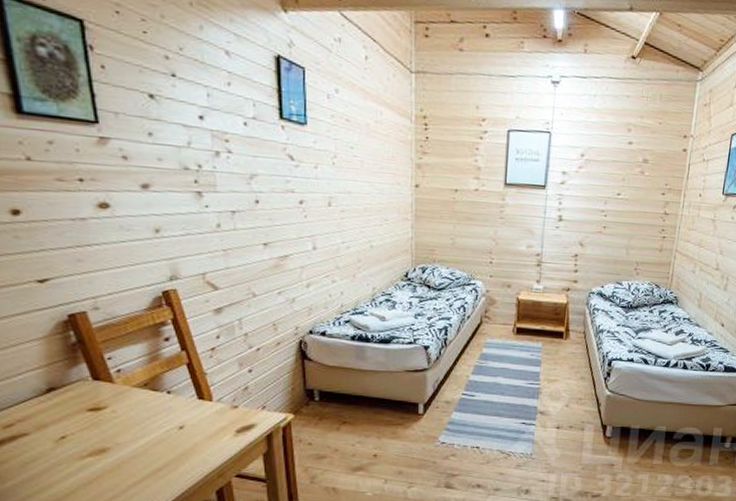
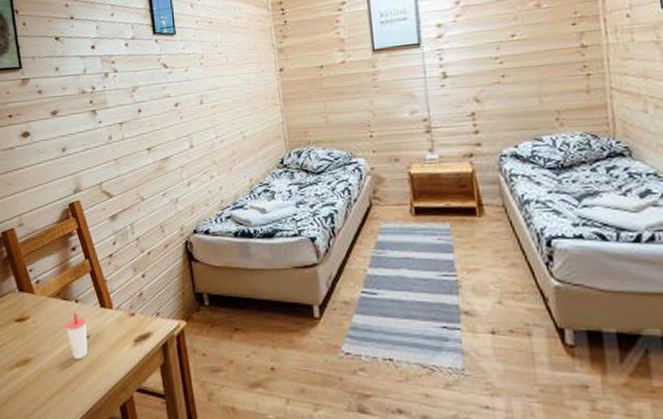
cup: none [153,403,181,448] -> present [65,312,88,359]

